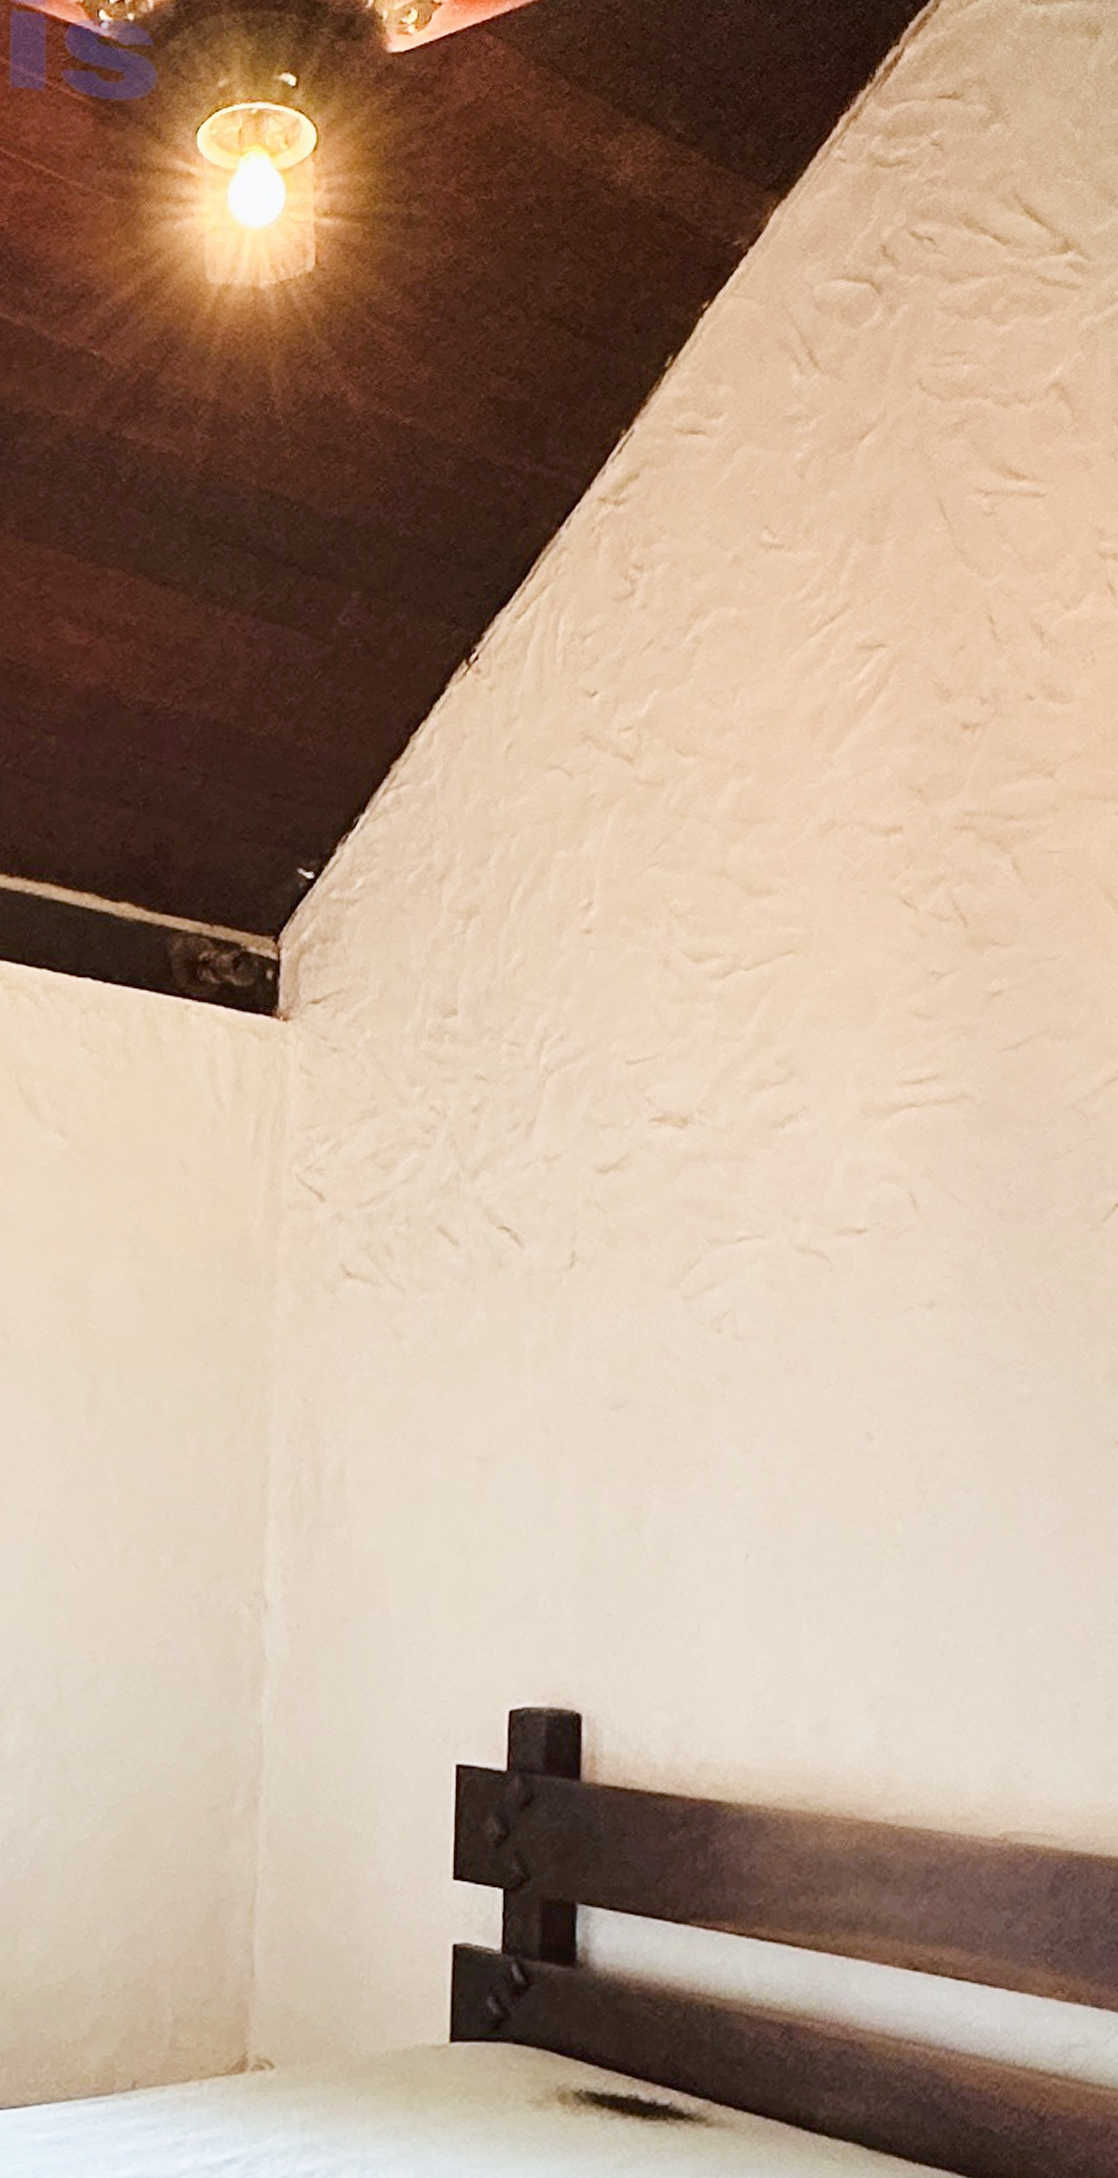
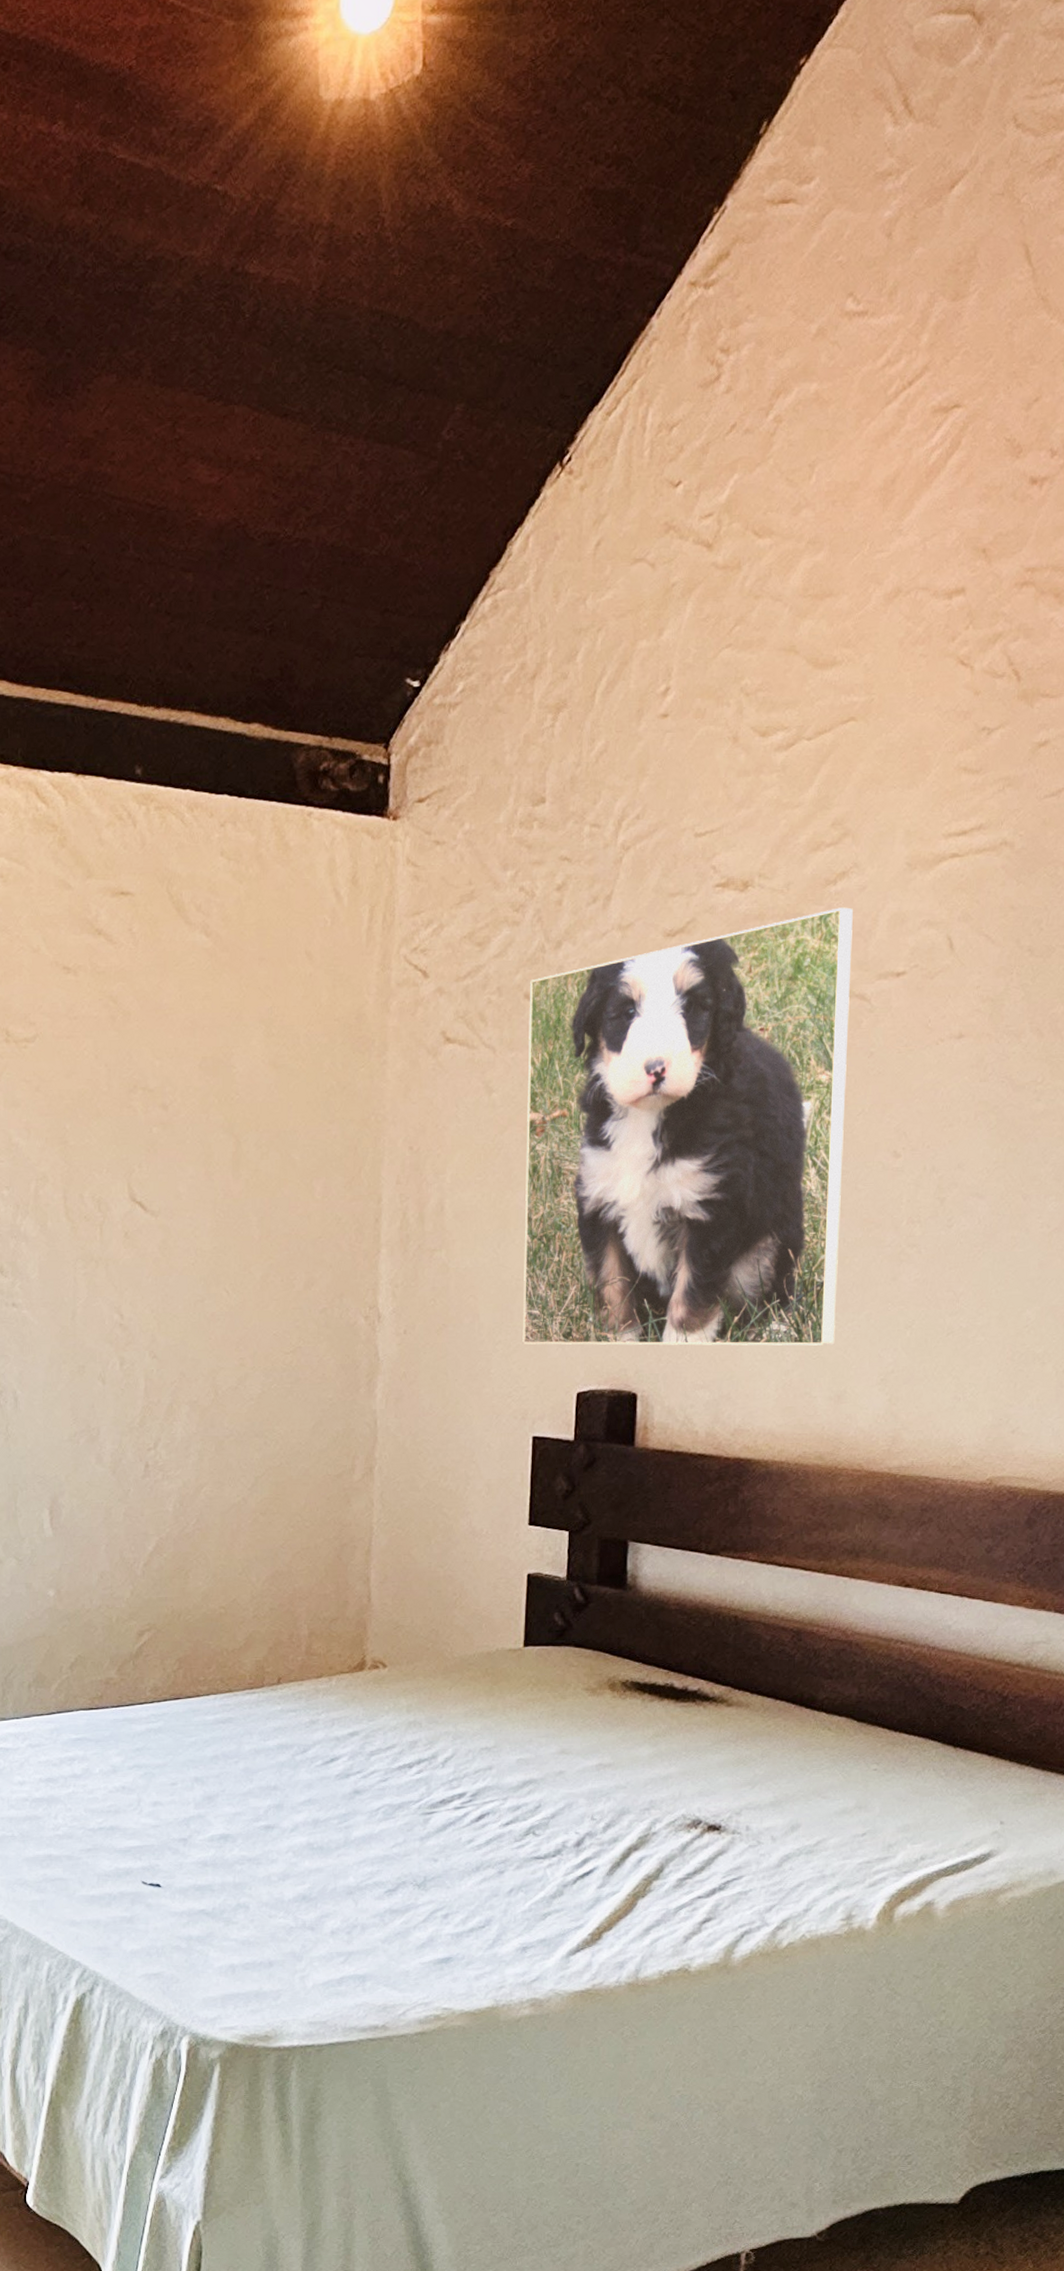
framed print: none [441,1153,813,1662] -> present [522,907,853,1346]

